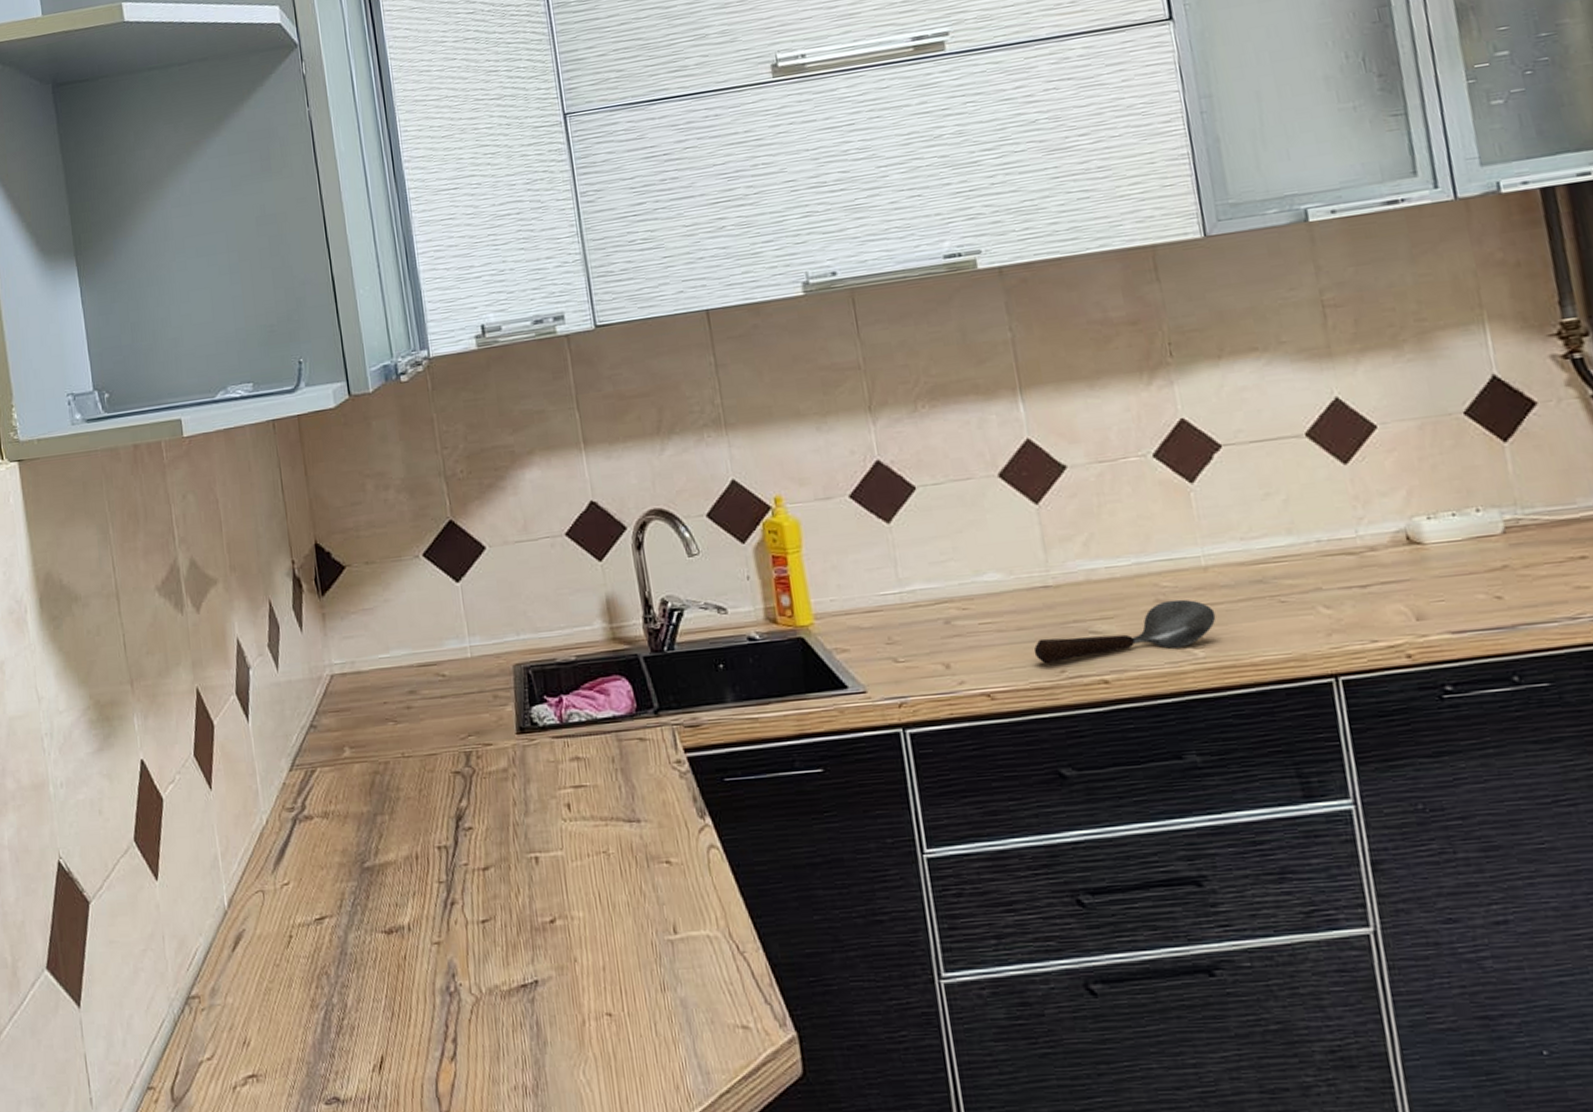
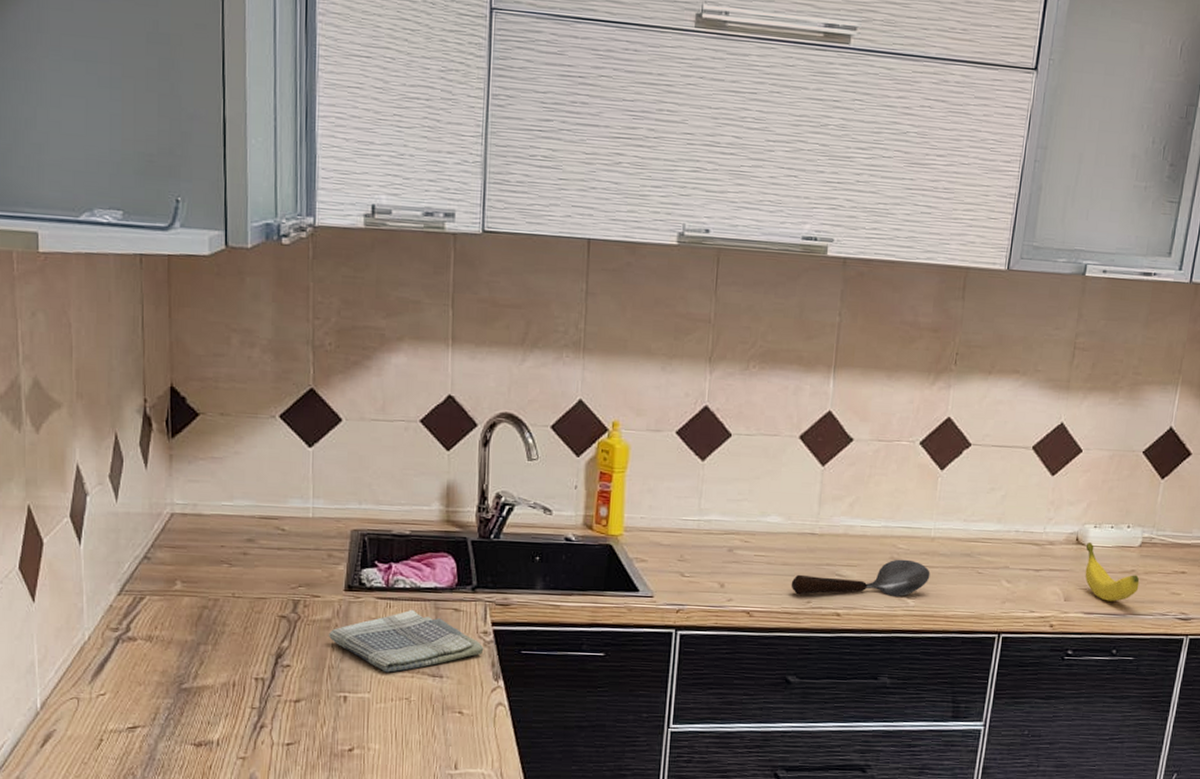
dish towel: none [507,745,681,823] -> present [328,609,484,673]
banana: none [1422,539,1523,612] -> present [1085,543,1140,602]

